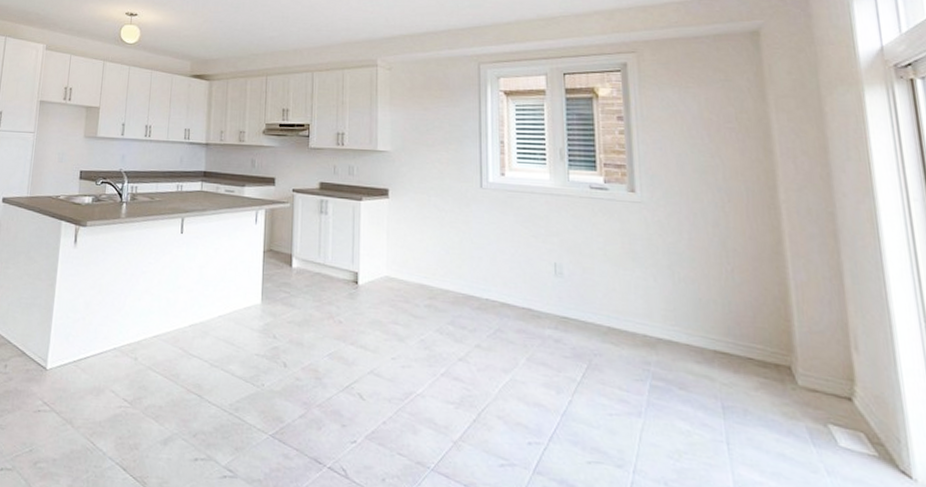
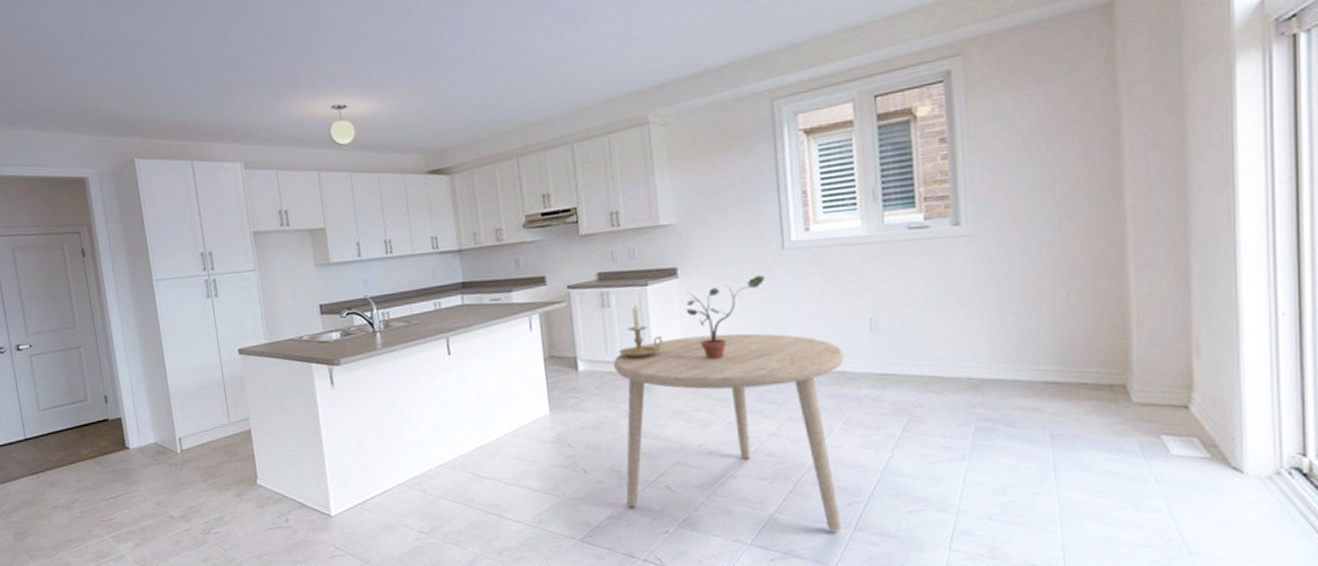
dining table: none [319,252,531,472] -> present [614,333,845,532]
candle holder: none [329,216,369,266] -> present [617,304,663,359]
potted plant: none [394,207,464,278] -> present [686,275,765,360]

